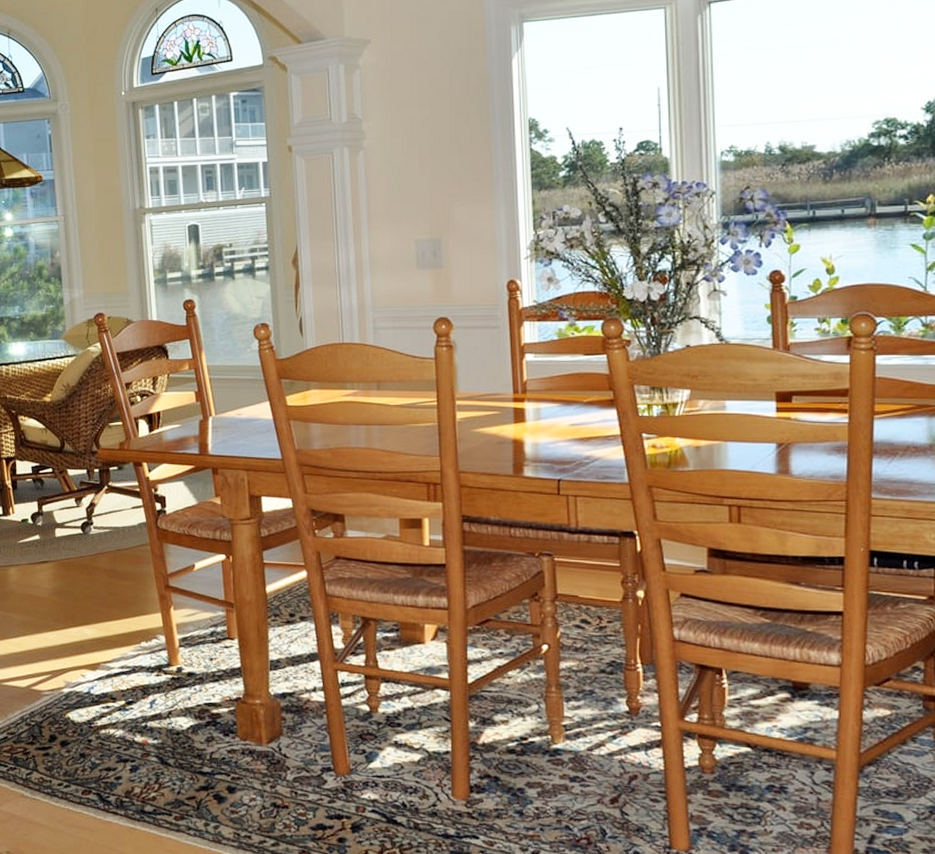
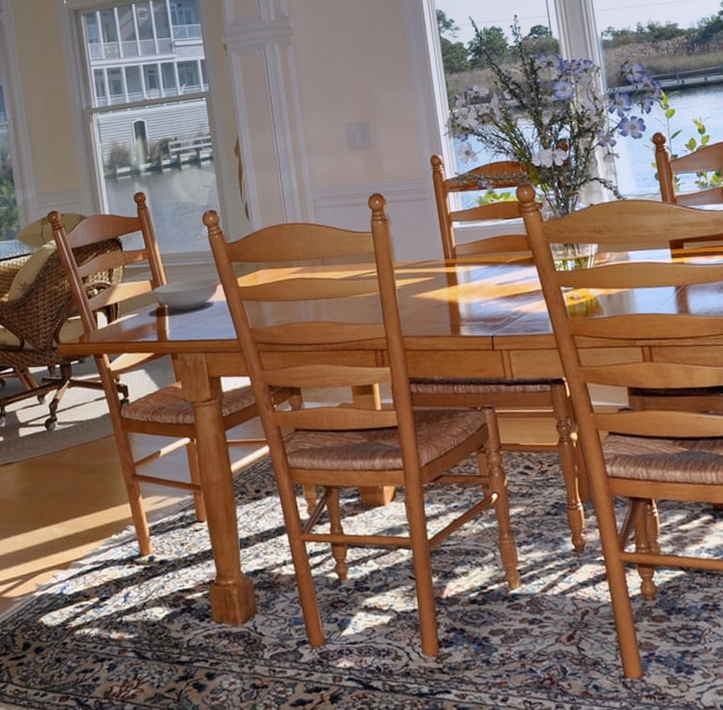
bowl: none [198,394,266,425] -> present [153,278,219,311]

